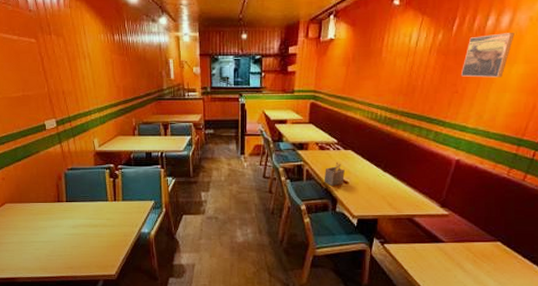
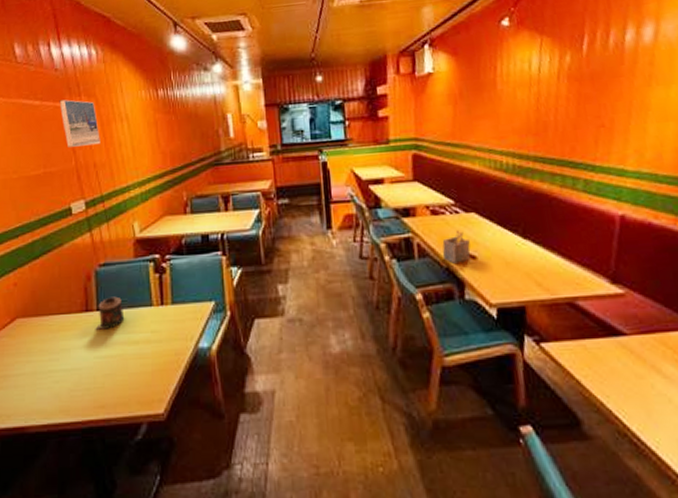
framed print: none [33,37,68,76] -> present [59,99,100,147]
candle: none [65,192,87,216] -> present [95,296,125,331]
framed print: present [460,33,515,78] -> none [603,47,664,106]

